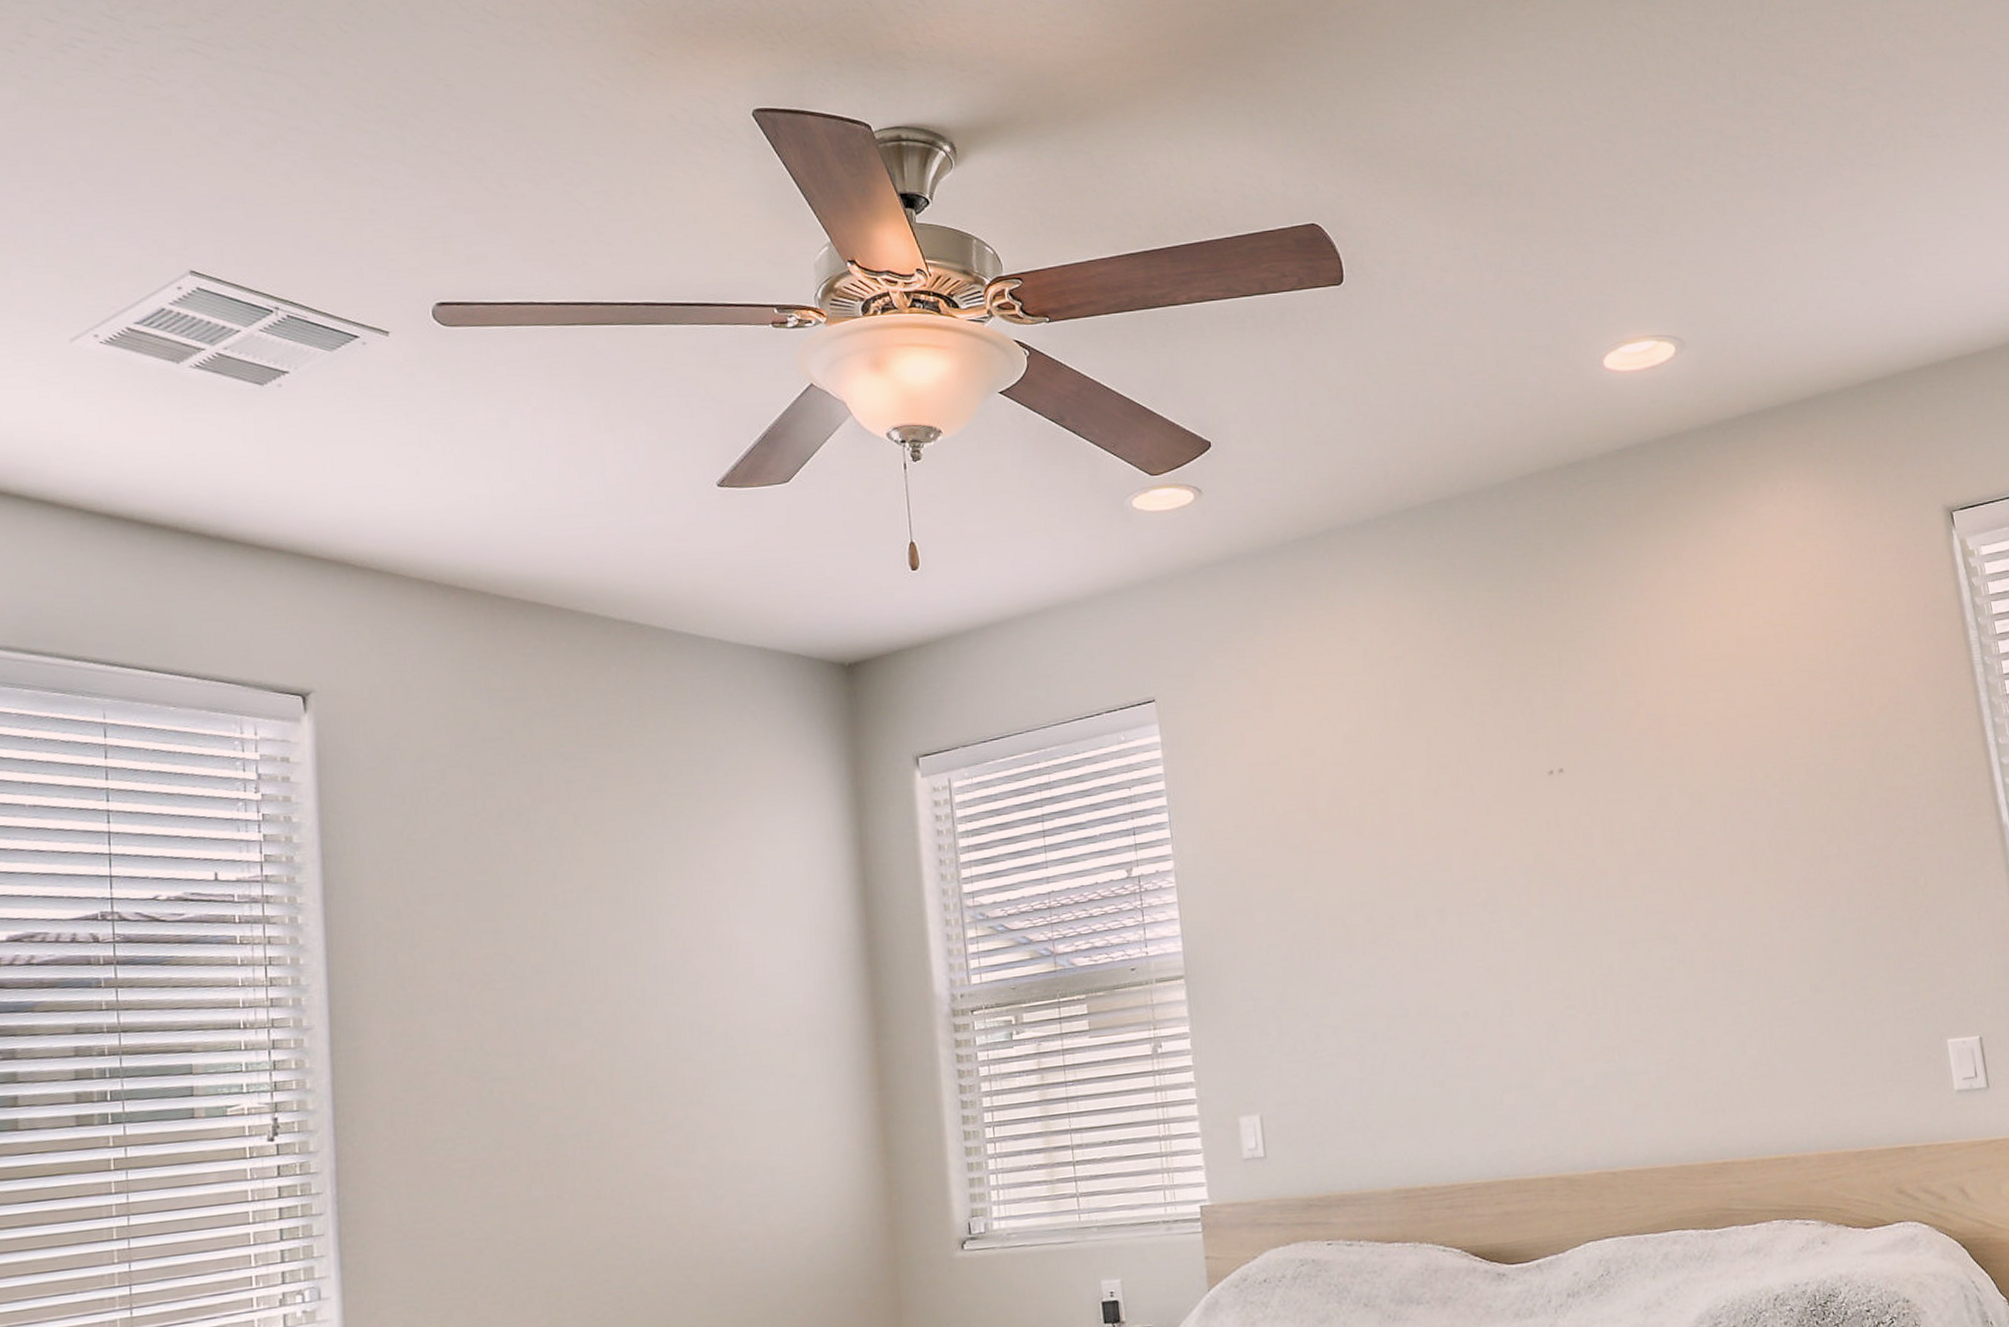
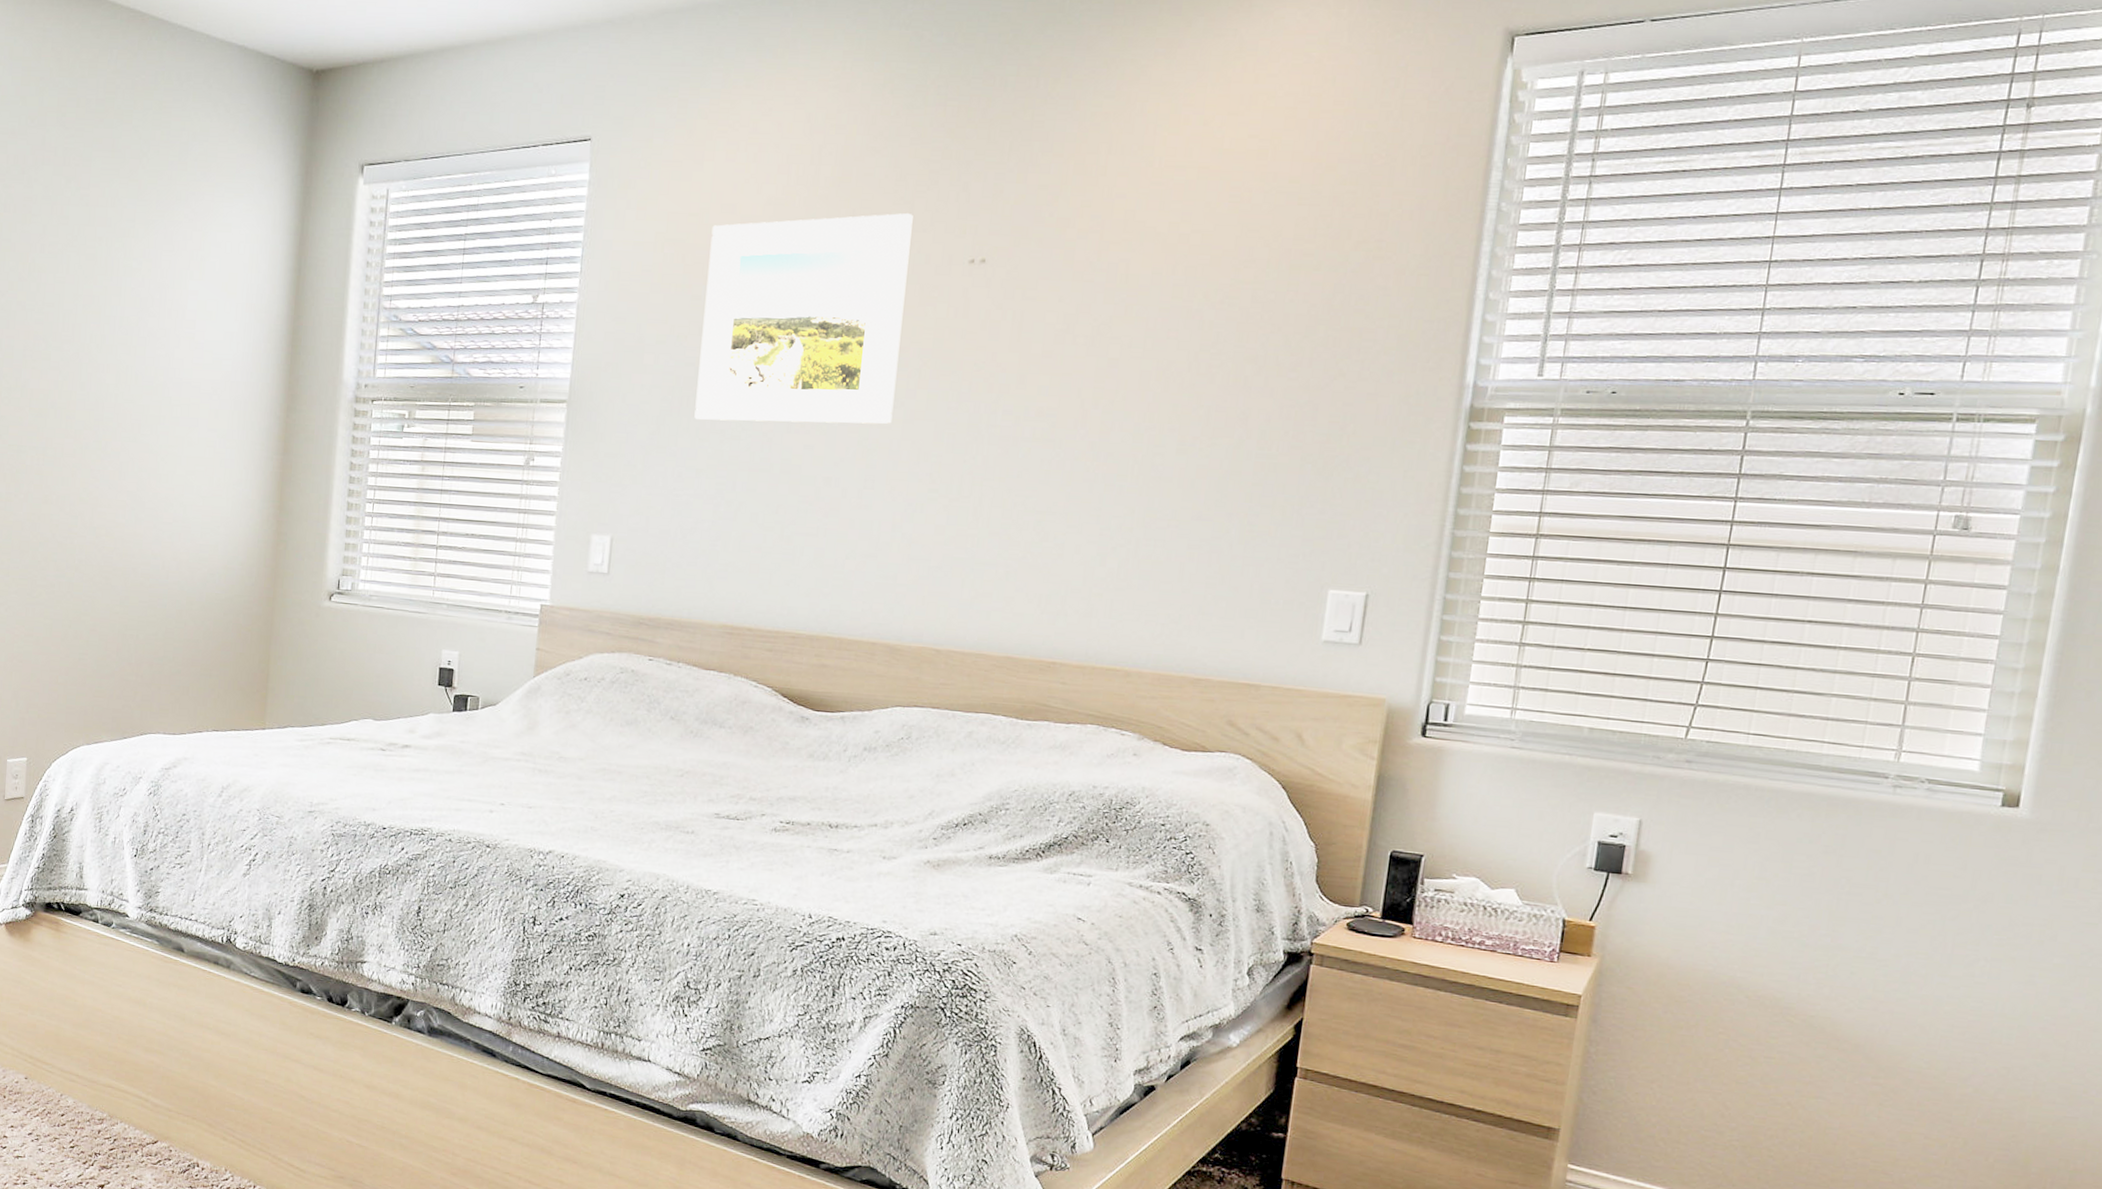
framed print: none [1295,733,1514,974] -> present [694,212,913,425]

